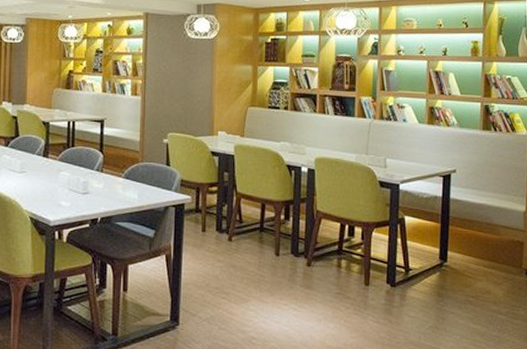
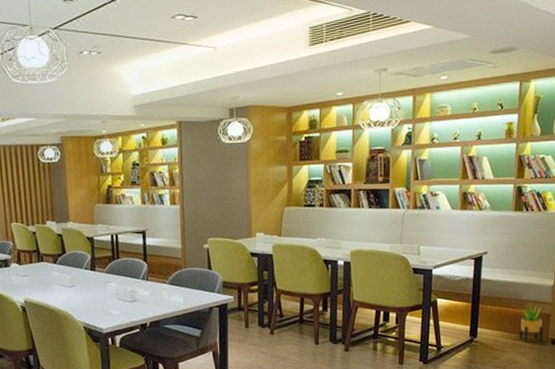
potted plant: none [491,230,518,272] -> present [519,305,544,342]

